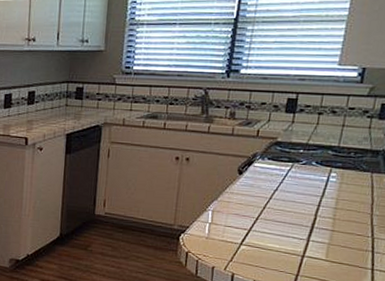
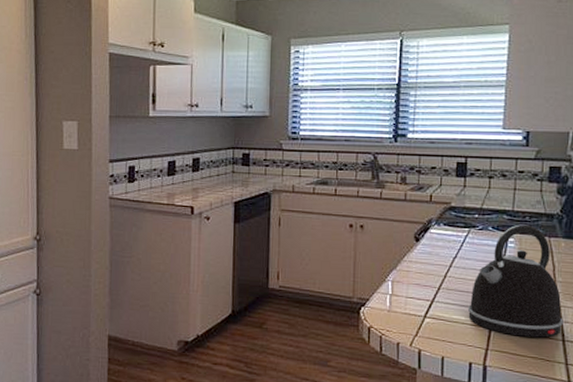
kettle: none [282,160,376,266] -> present [467,224,563,338]

